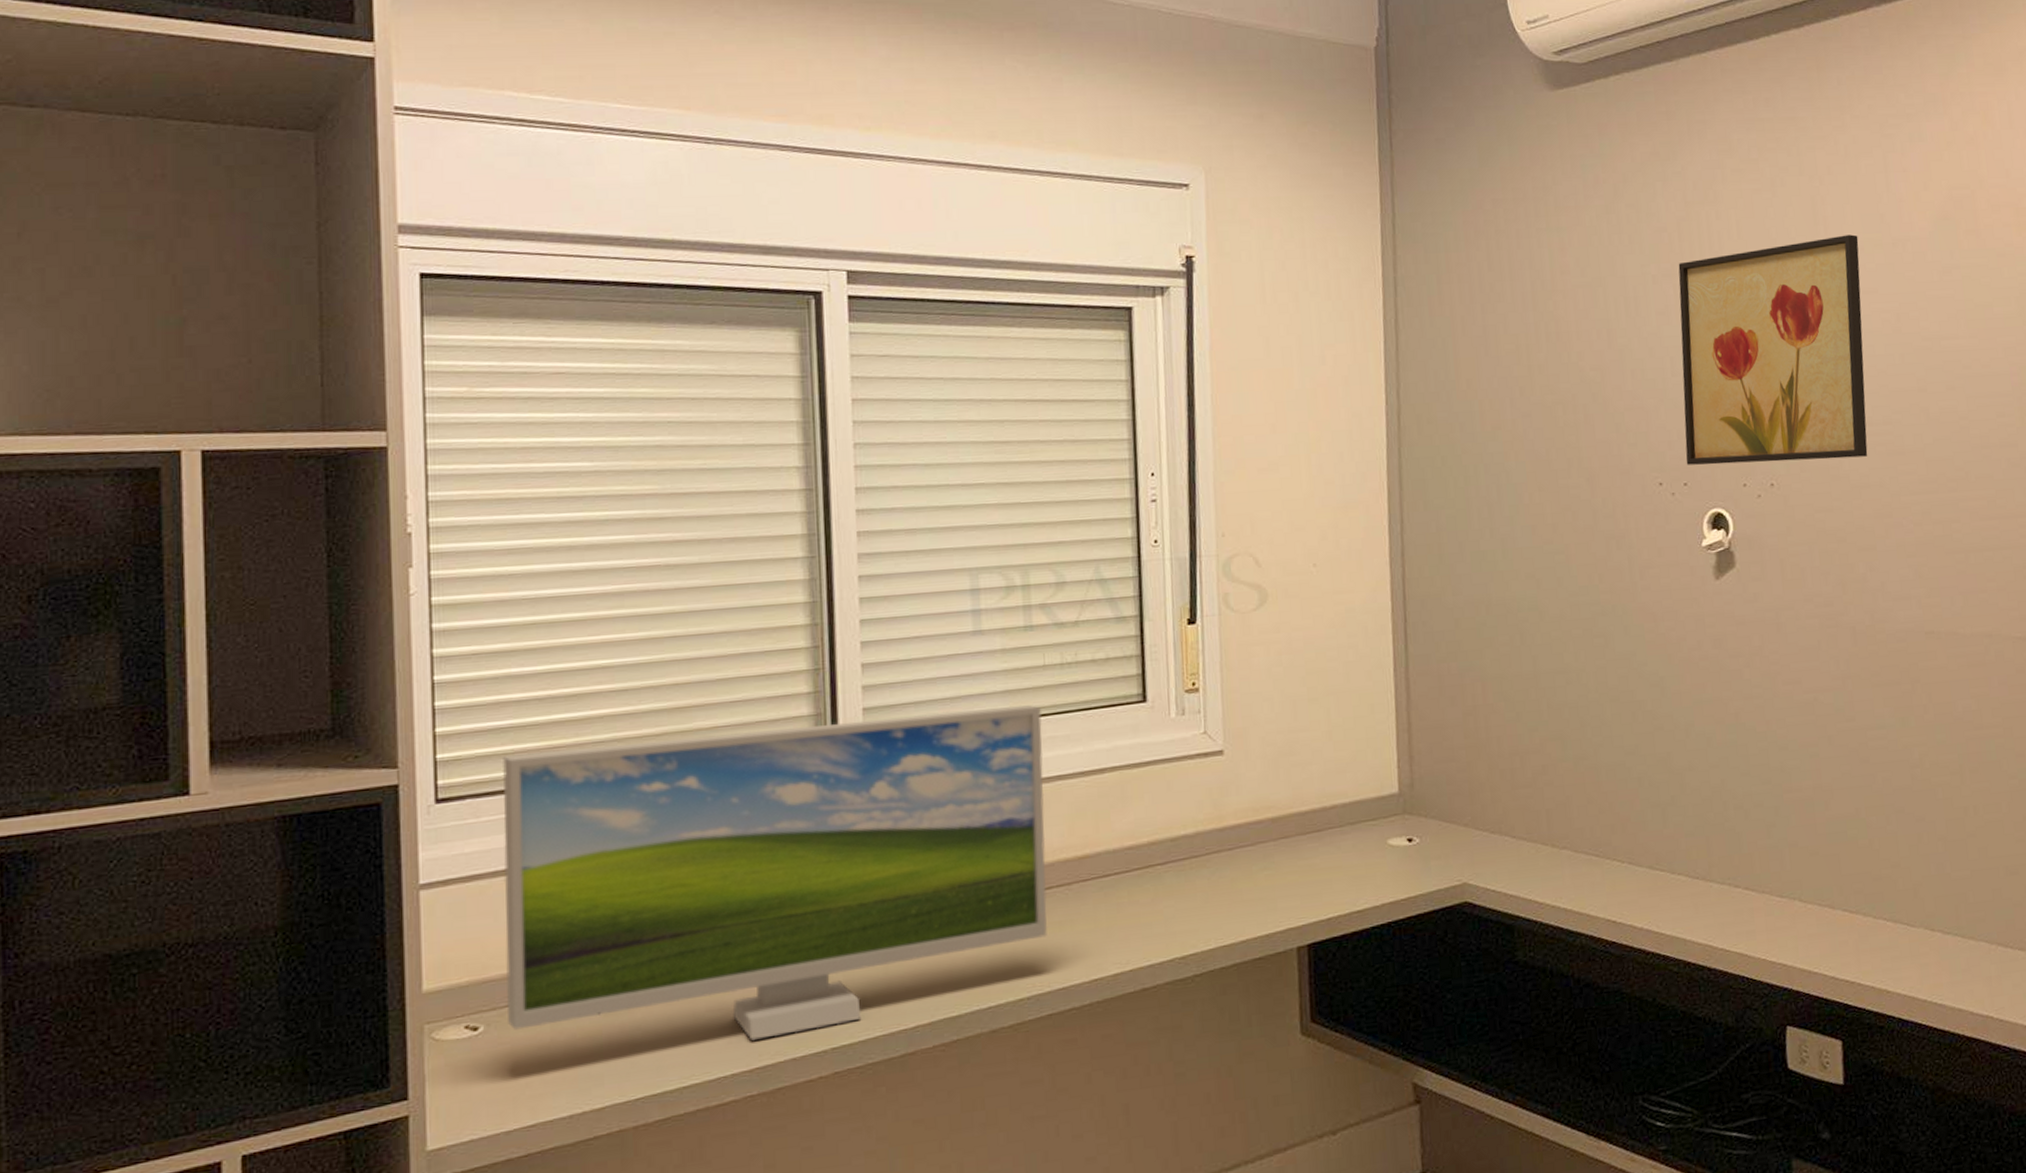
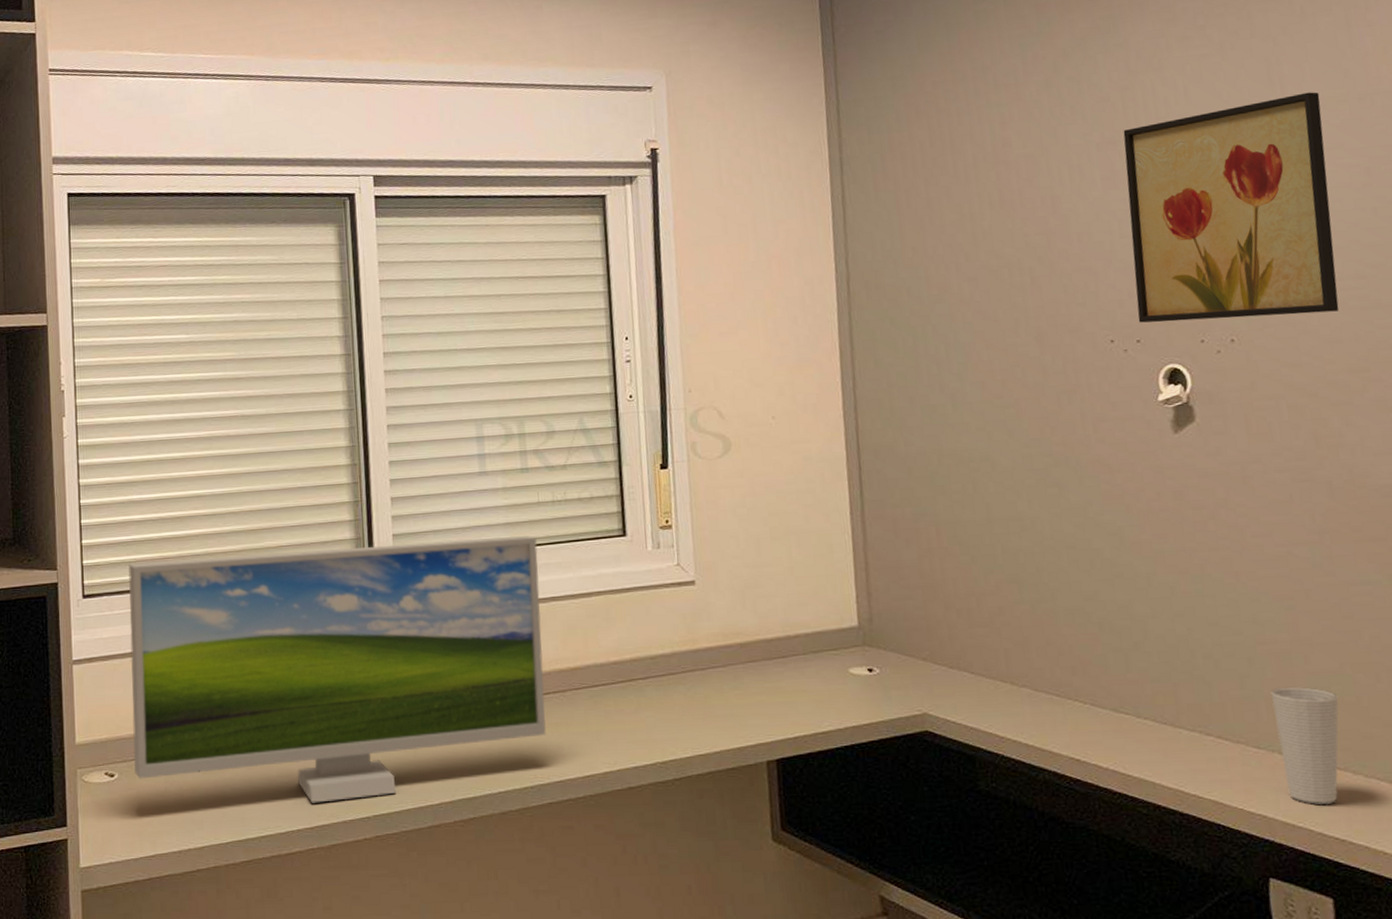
cup: none [1794,832,1854,949] -> present [1270,686,1339,804]

